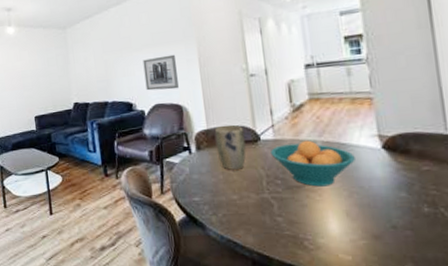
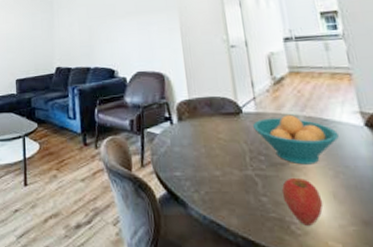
wall art: present [142,54,179,91] -> none [126,23,161,58]
plant pot: present [214,125,247,170] -> none [196,96,229,143]
apple: none [296,198,336,241] -> present [281,177,324,226]

